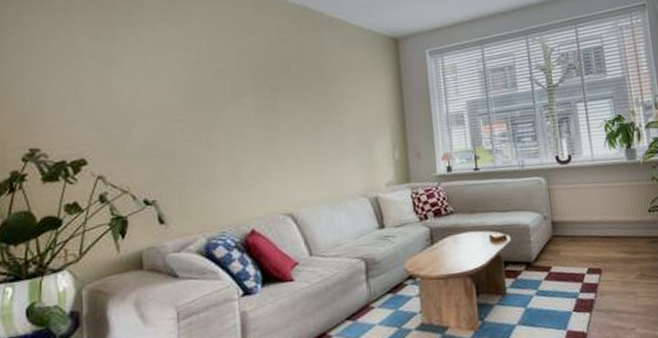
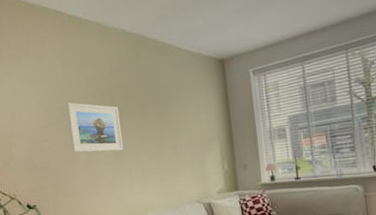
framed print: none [209,77,277,136] -> present [67,102,124,153]

